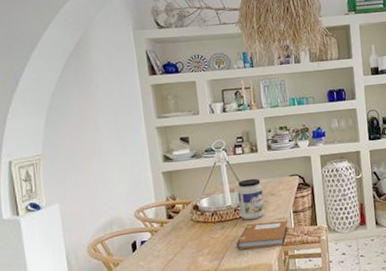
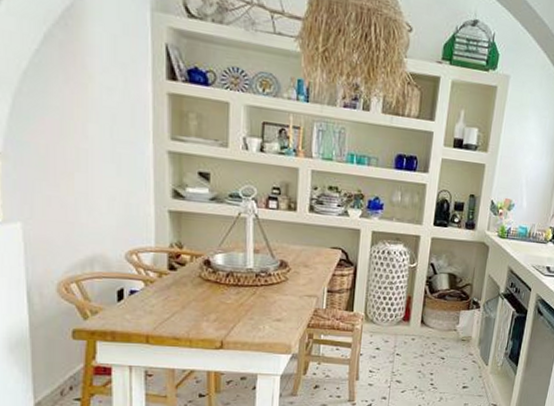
notebook: present [236,220,289,250] -> none [252,294,320,327]
jar: present [238,178,265,220] -> none [262,241,295,291]

